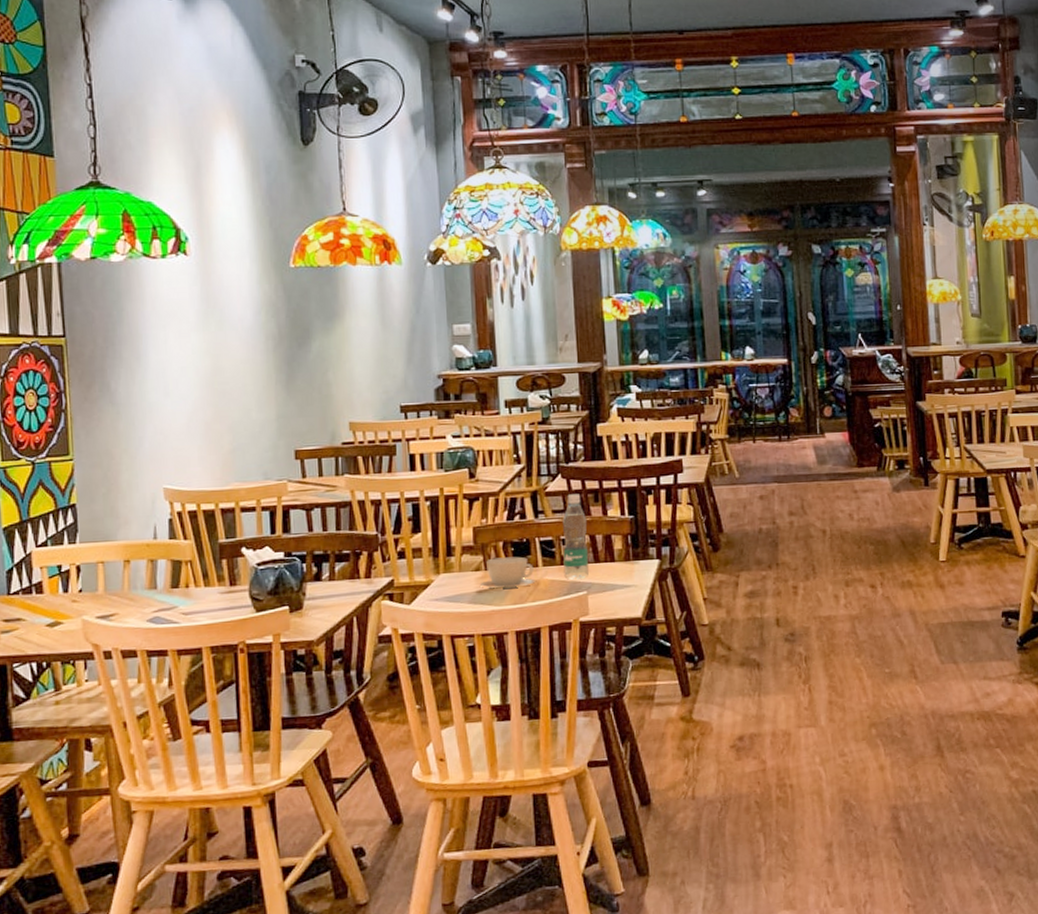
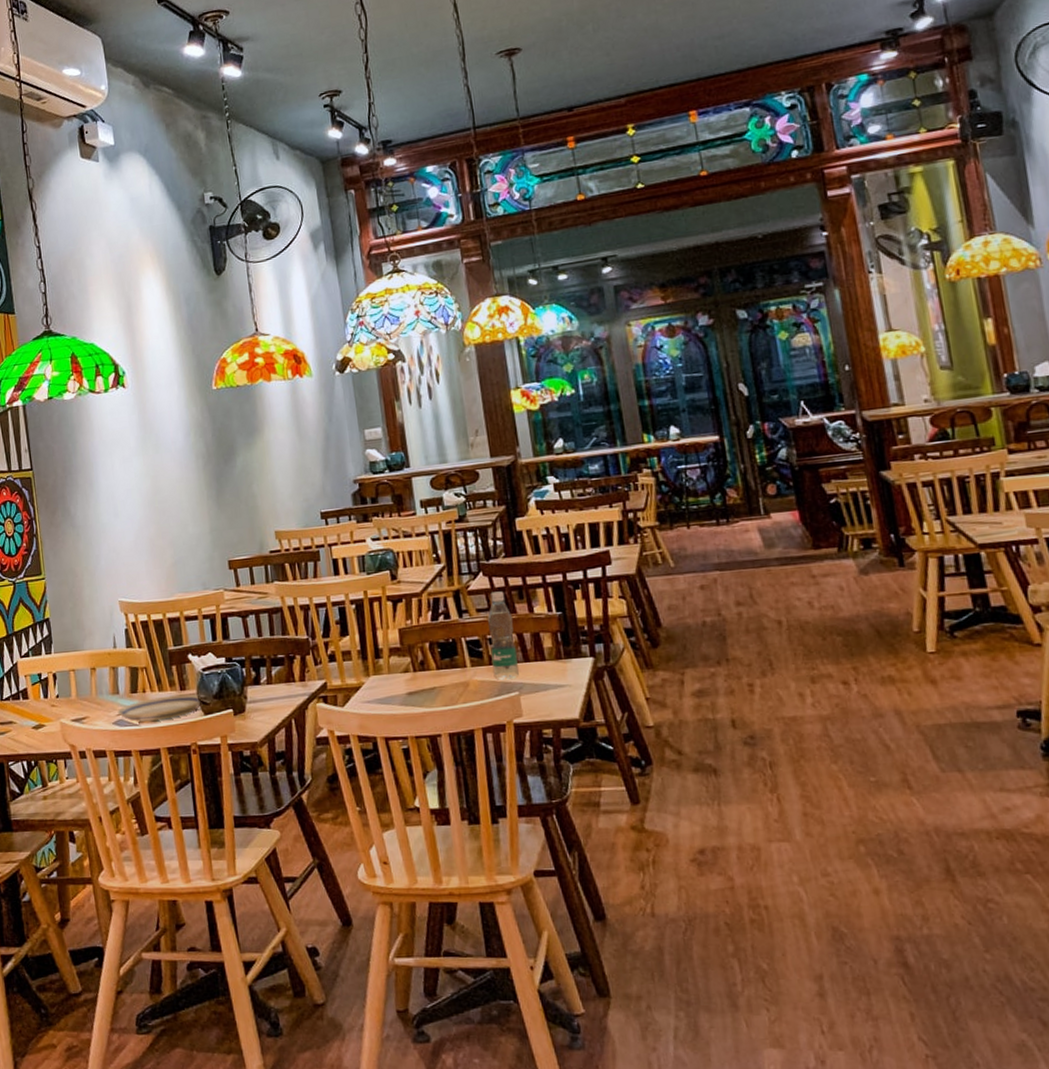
plate: none [153,590,255,620] -> present [117,694,202,722]
teacup: present [479,556,536,588] -> none [409,657,465,690]

